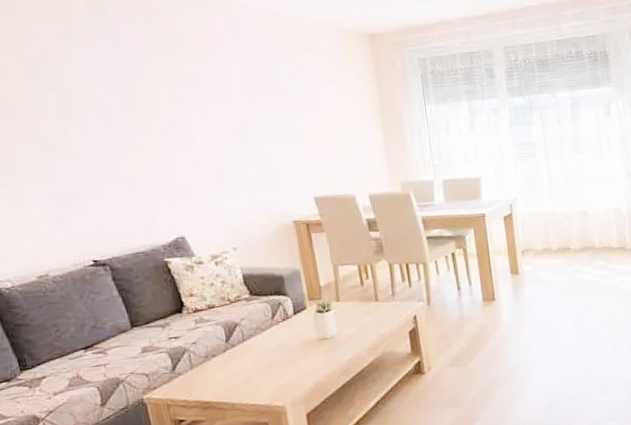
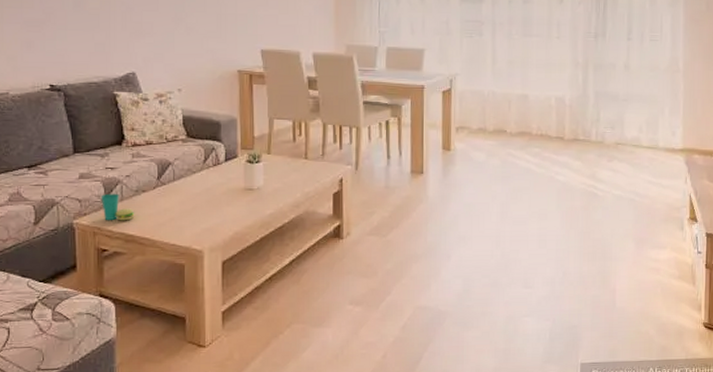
cup: none [168,362,207,391] -> present [100,193,134,221]

